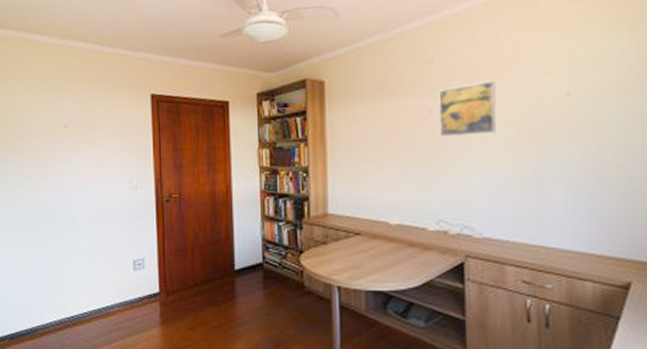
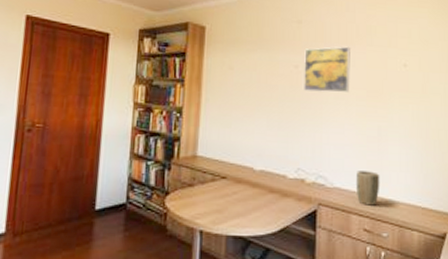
plant pot: none [509,218,541,255] -> present [355,171,380,206]

